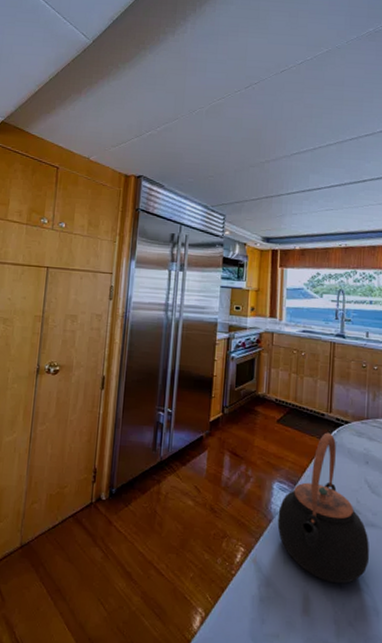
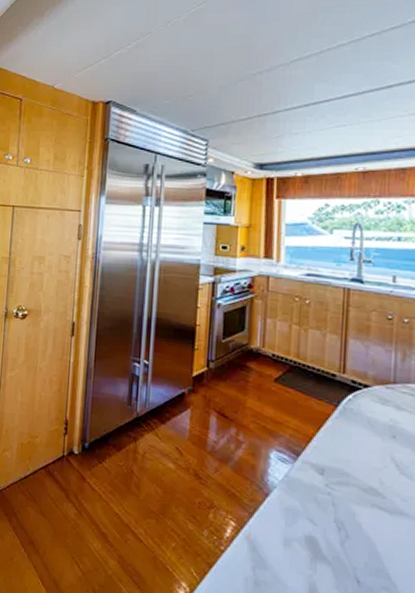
teapot: present [277,432,370,584] -> none [276,397,398,579]

